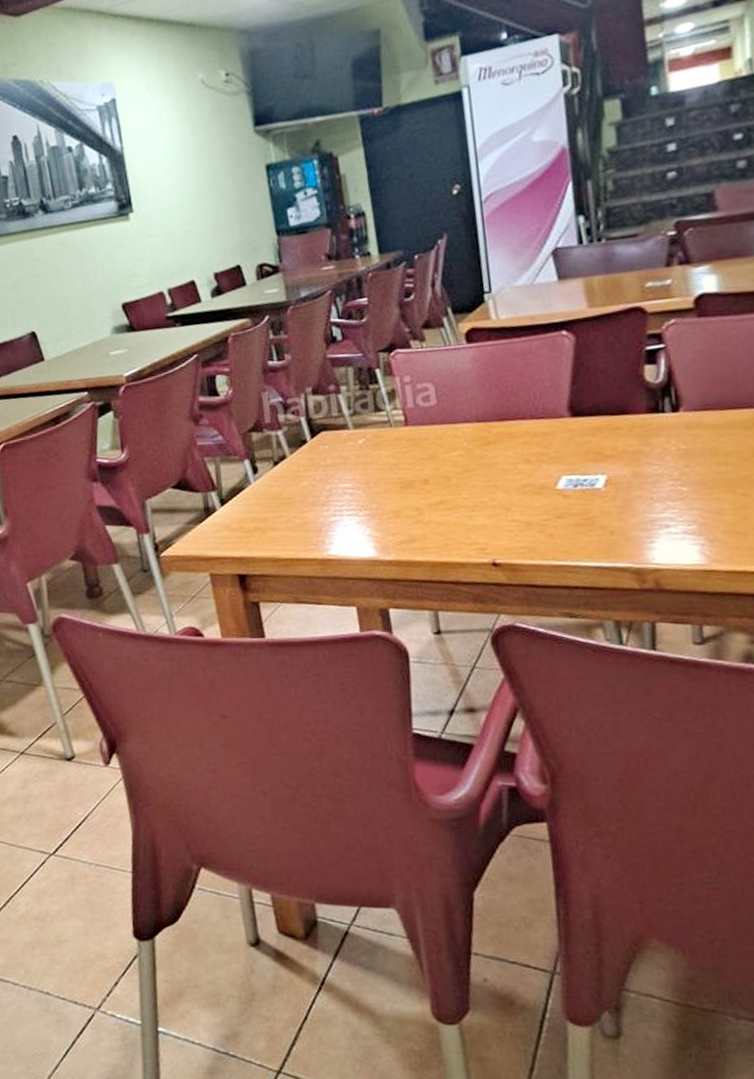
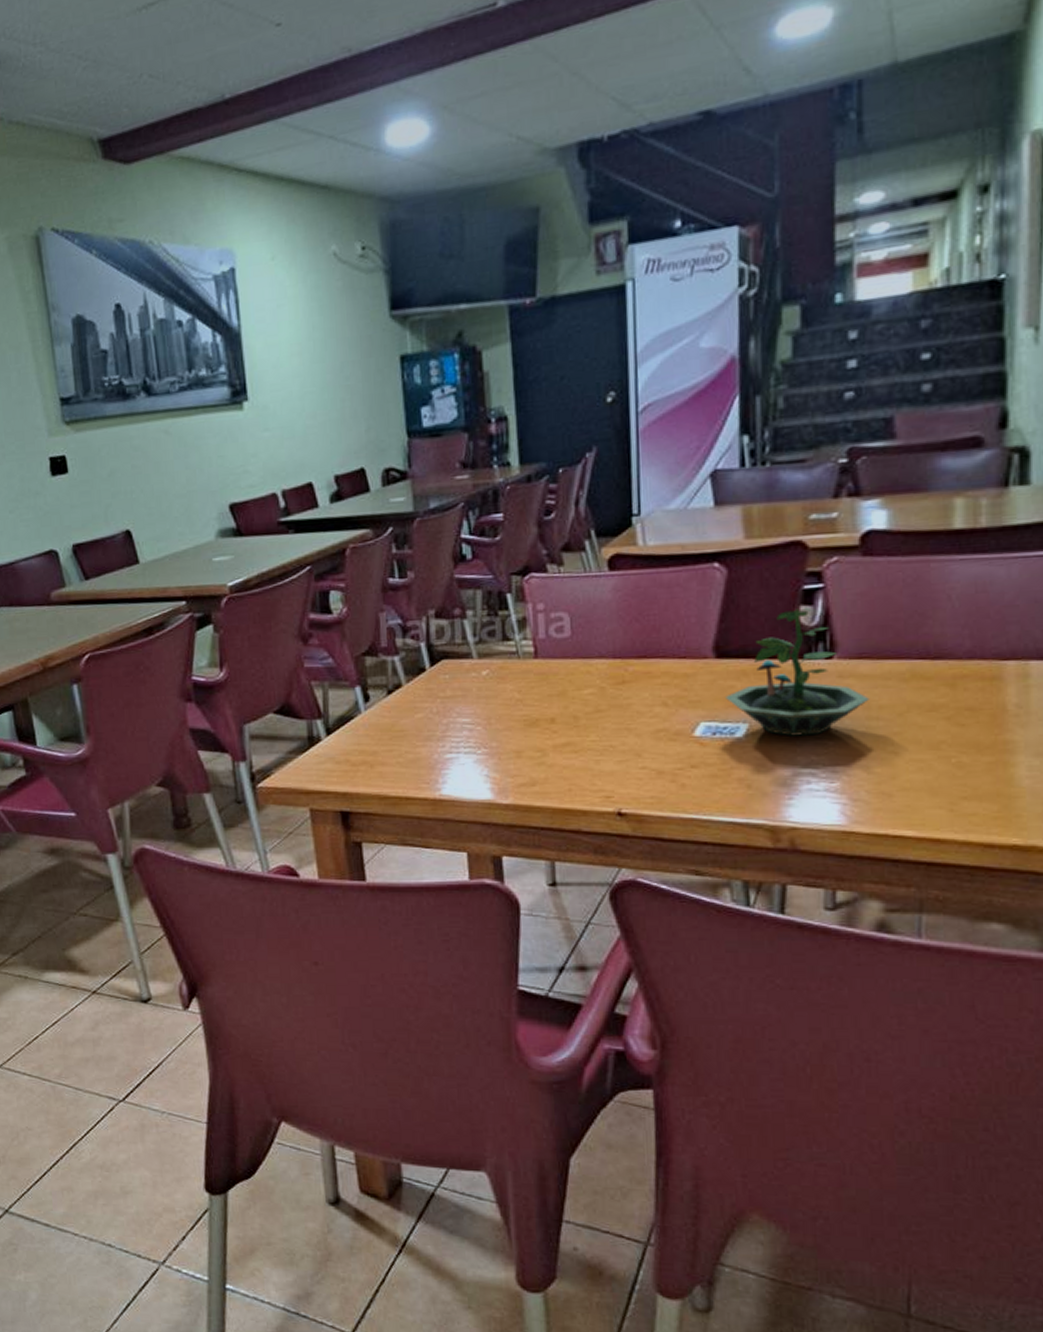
terrarium: none [583,366,717,485] -> present [726,607,870,736]

